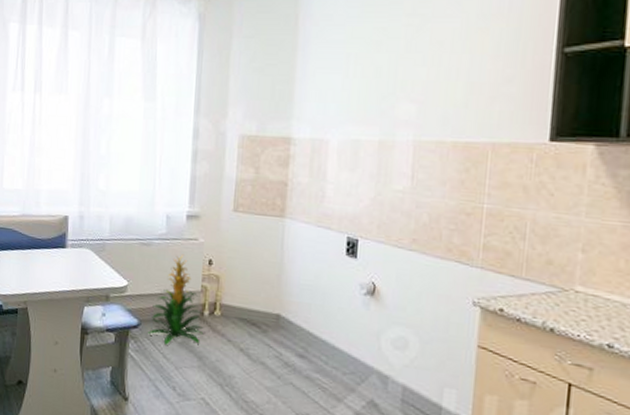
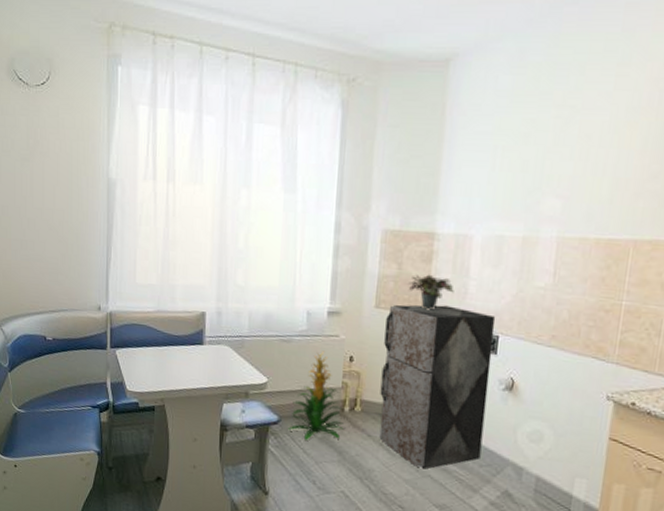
storage cabinet: none [239,208,355,377] -> present [379,304,496,469]
potted plant: none [266,178,312,214] -> present [408,274,454,311]

